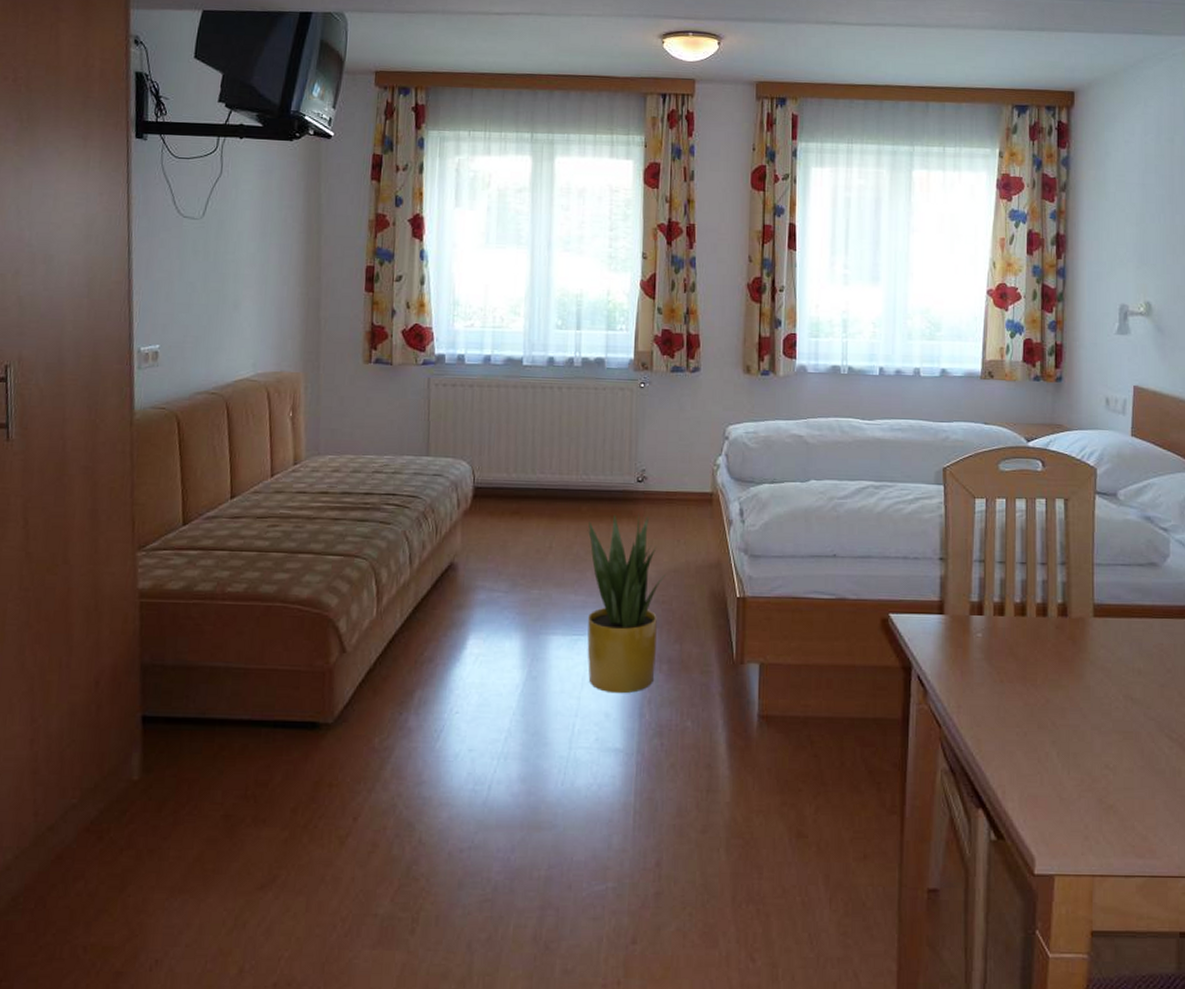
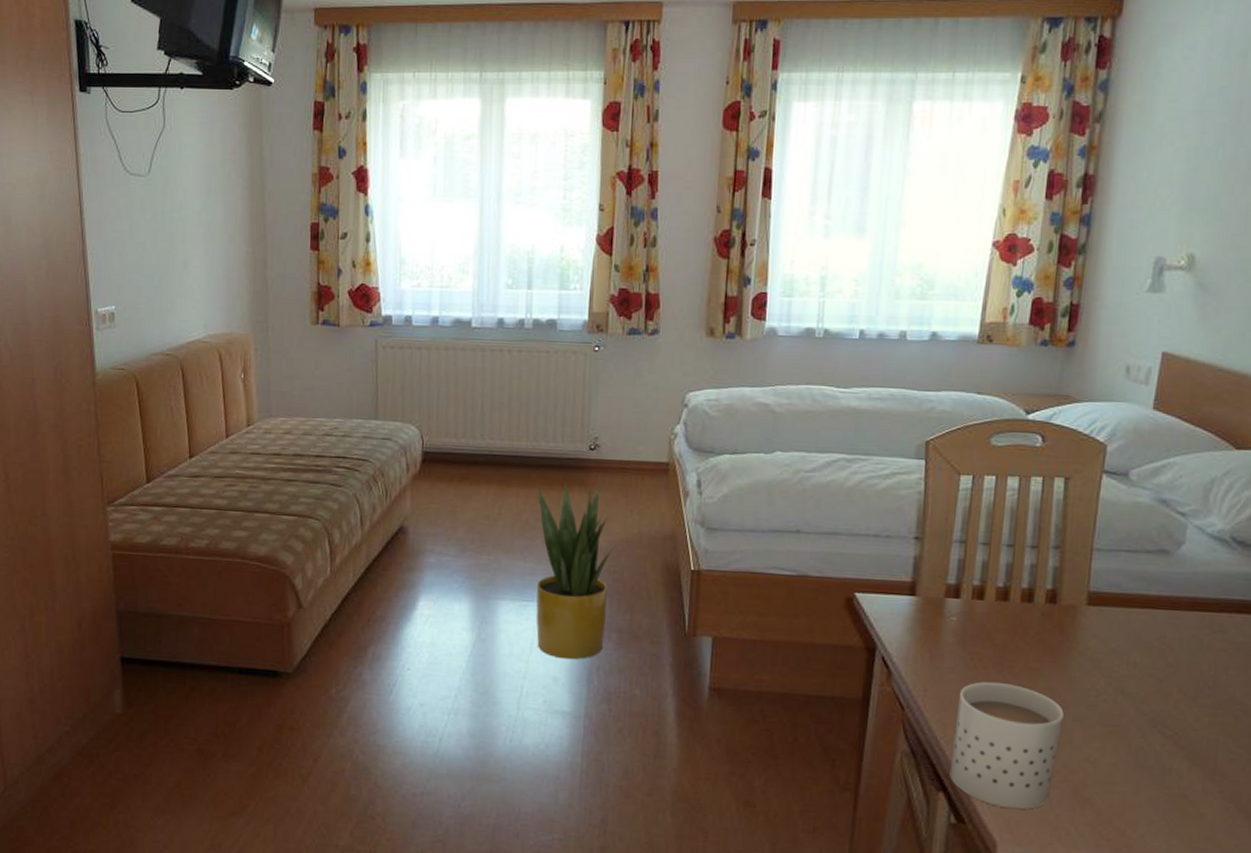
mug: none [987,695,1083,822] -> present [949,681,1064,810]

